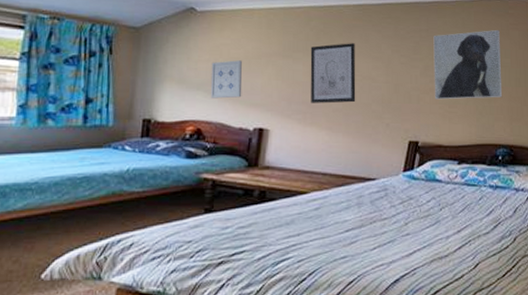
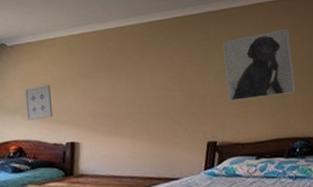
wall art: present [310,43,356,104] -> none [109,58,155,116]

